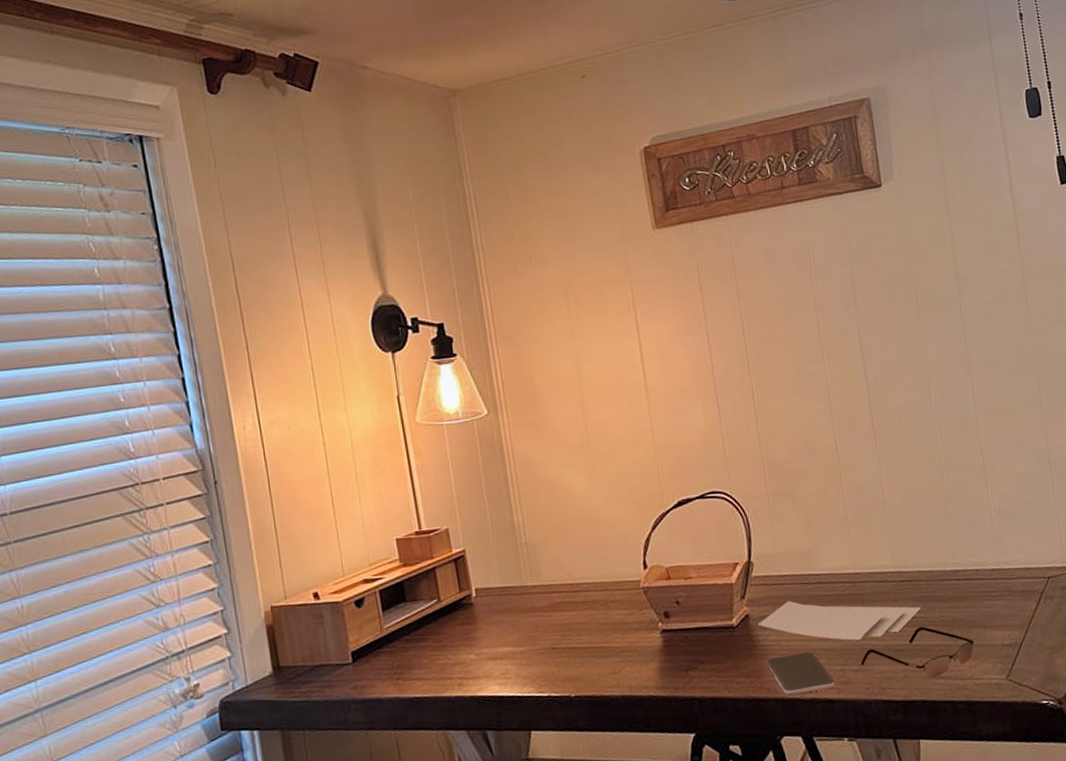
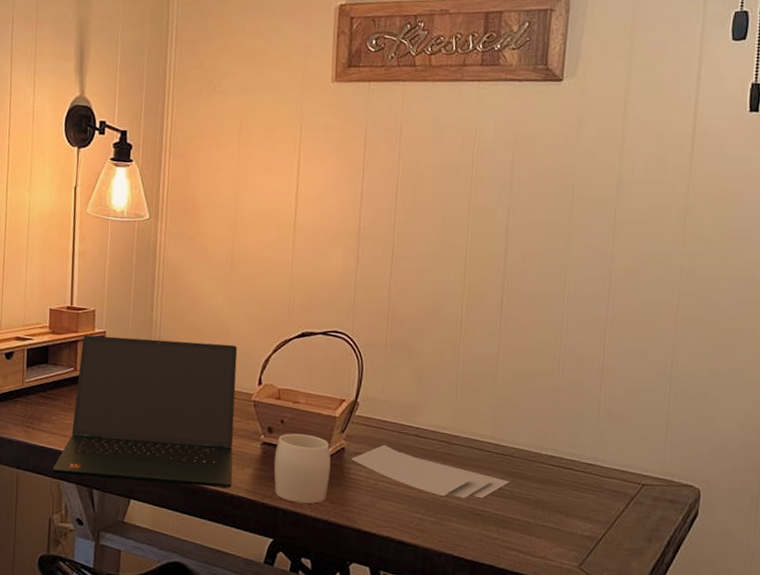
laptop: none [435,531,639,725] -> present [52,335,238,488]
mug: none [677,609,741,688] -> present [274,433,331,504]
smartphone: present [766,652,835,696] -> none [351,491,412,533]
eyeglasses: present [861,627,975,678] -> none [440,499,555,549]

